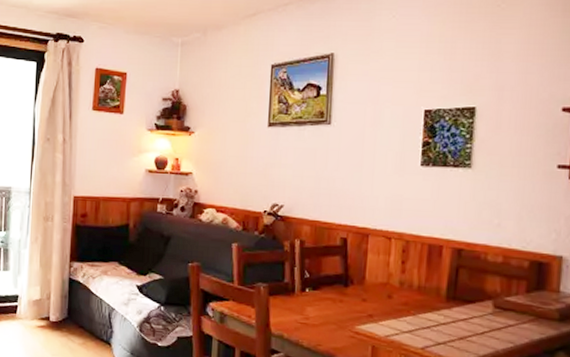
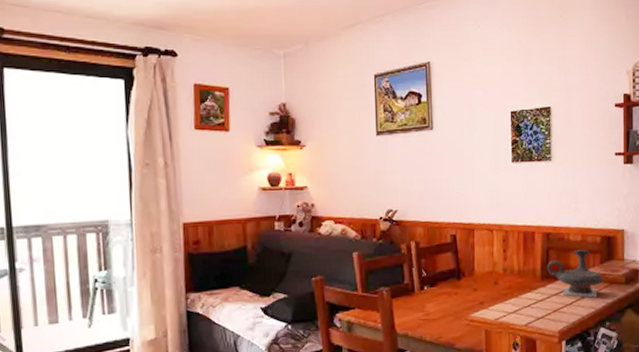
teapot: none [455,272,529,331] -> present [547,249,604,298]

